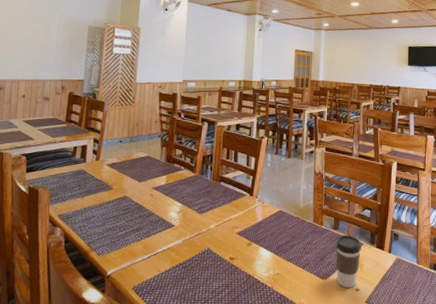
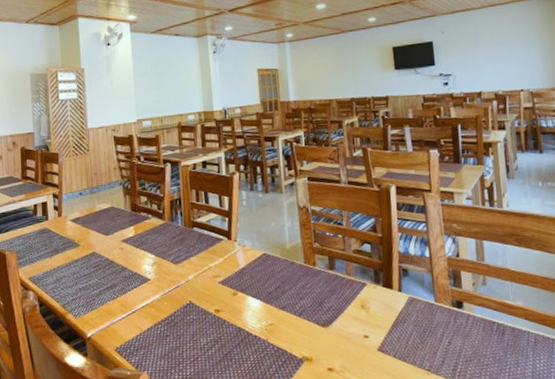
coffee cup: present [335,234,361,288] -> none [333,274,365,335]

